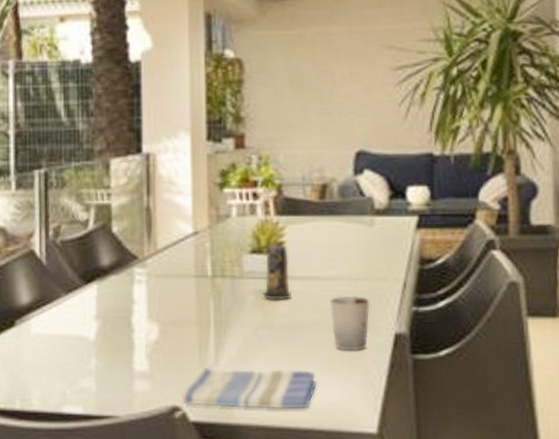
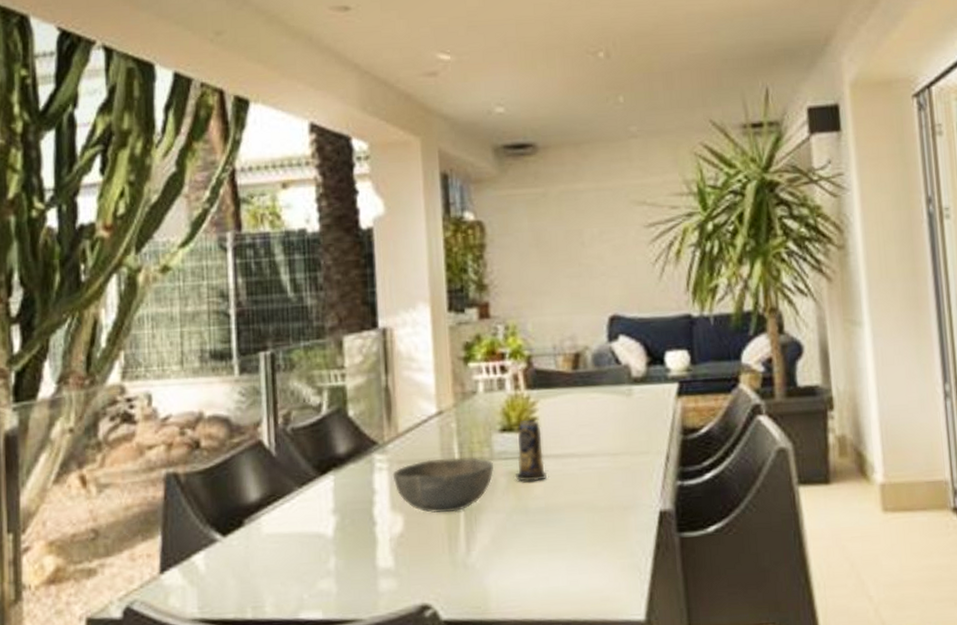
bowl: none [150,275,243,325] -> present [392,457,493,513]
dish towel: present [181,367,318,409] -> none [431,556,580,602]
cup: present [329,296,370,351] -> none [588,472,632,533]

